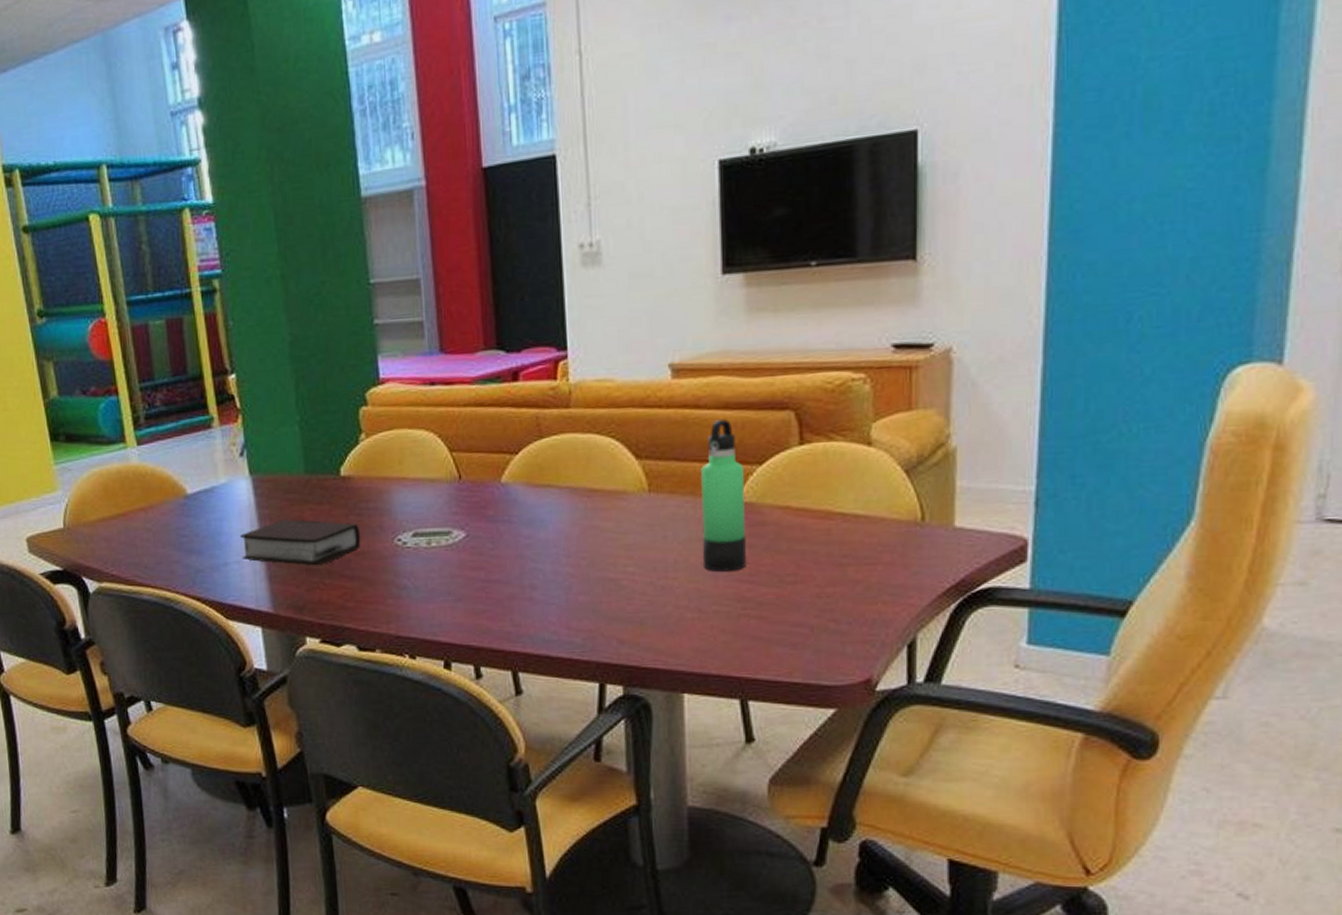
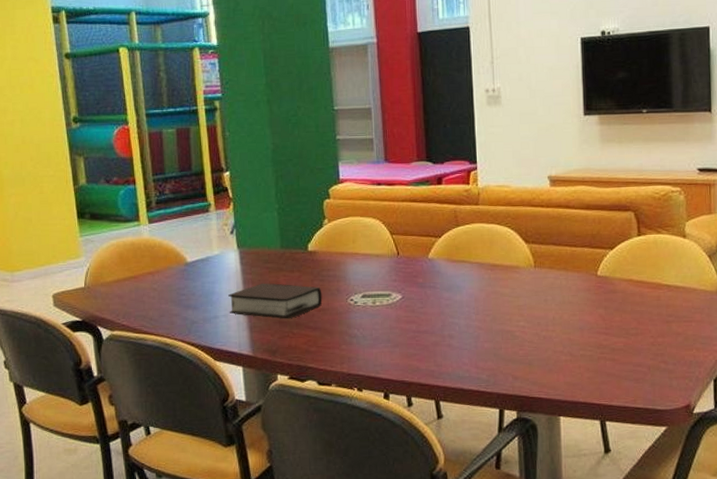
thermos bottle: present [701,419,747,572] -> none [571,217,603,326]

